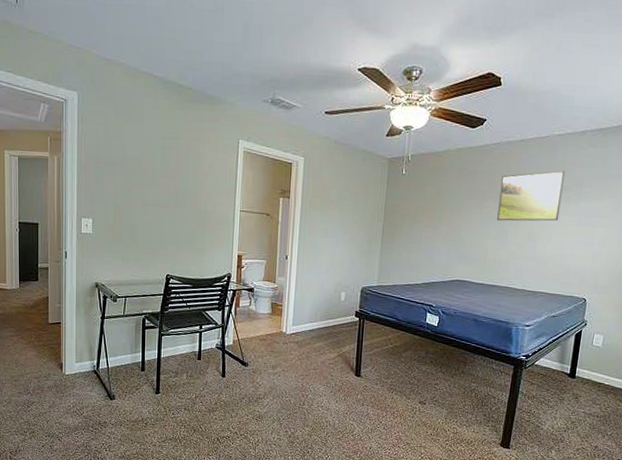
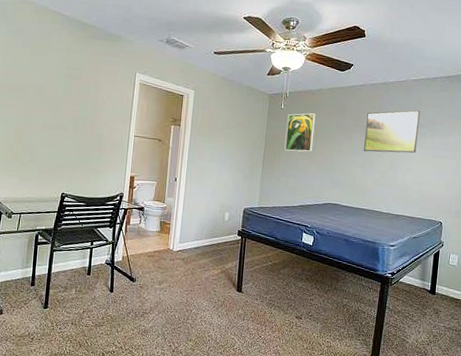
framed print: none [406,178,442,223] -> present [284,113,316,152]

